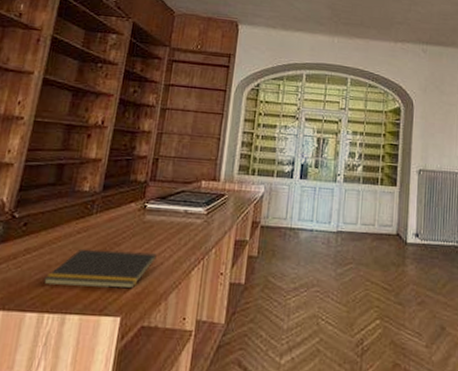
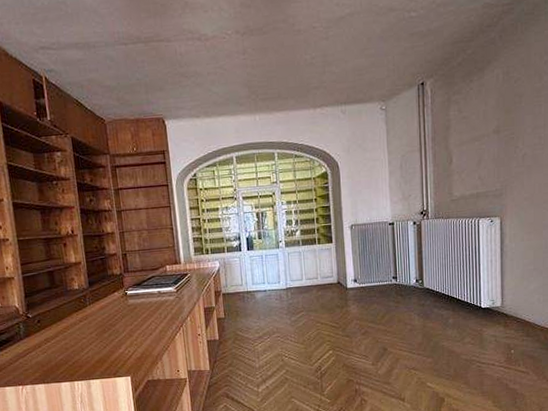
notepad: present [43,248,157,289] -> none [66,327,145,362]

